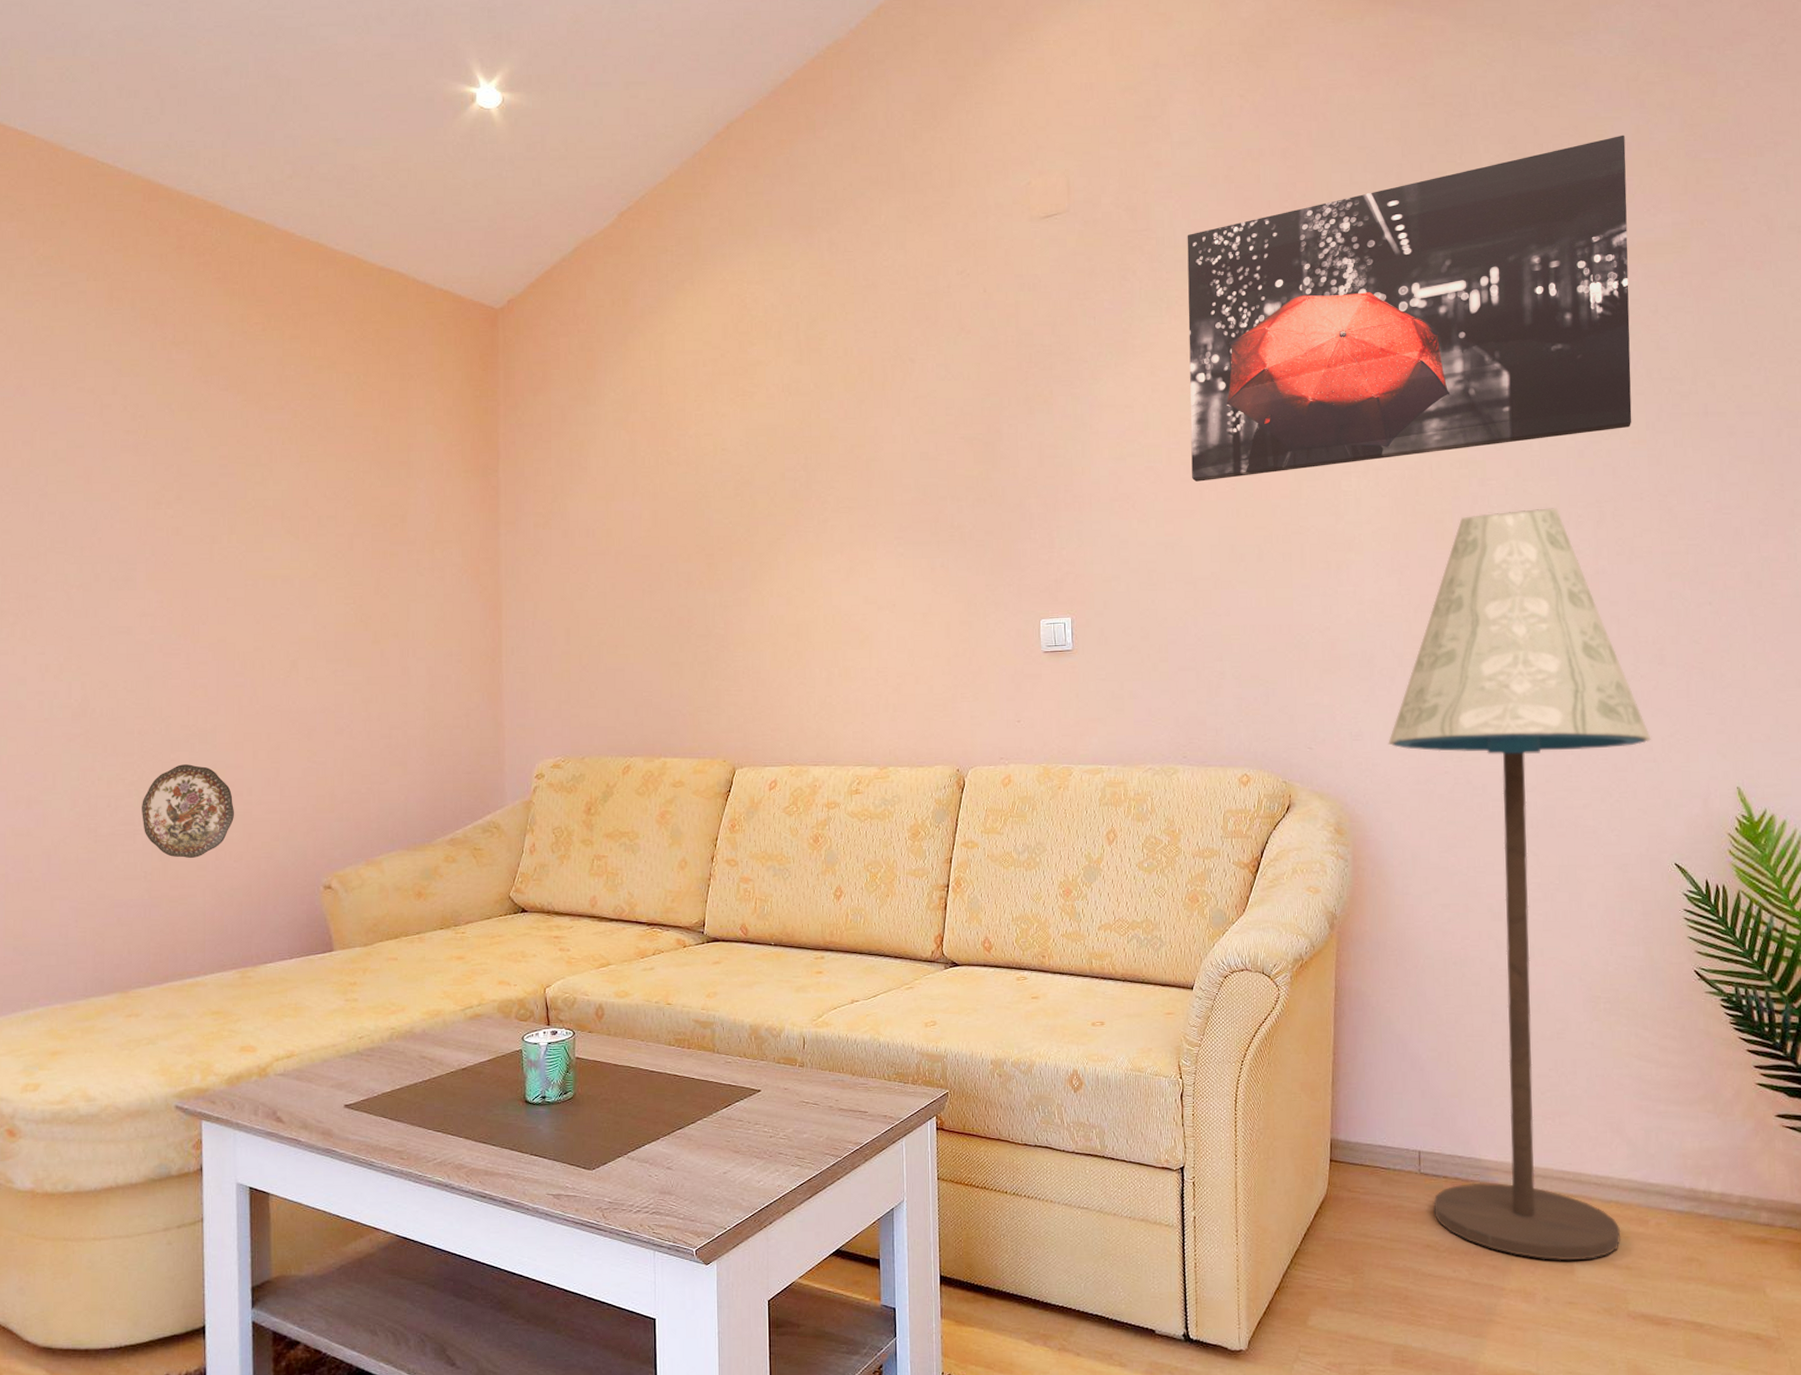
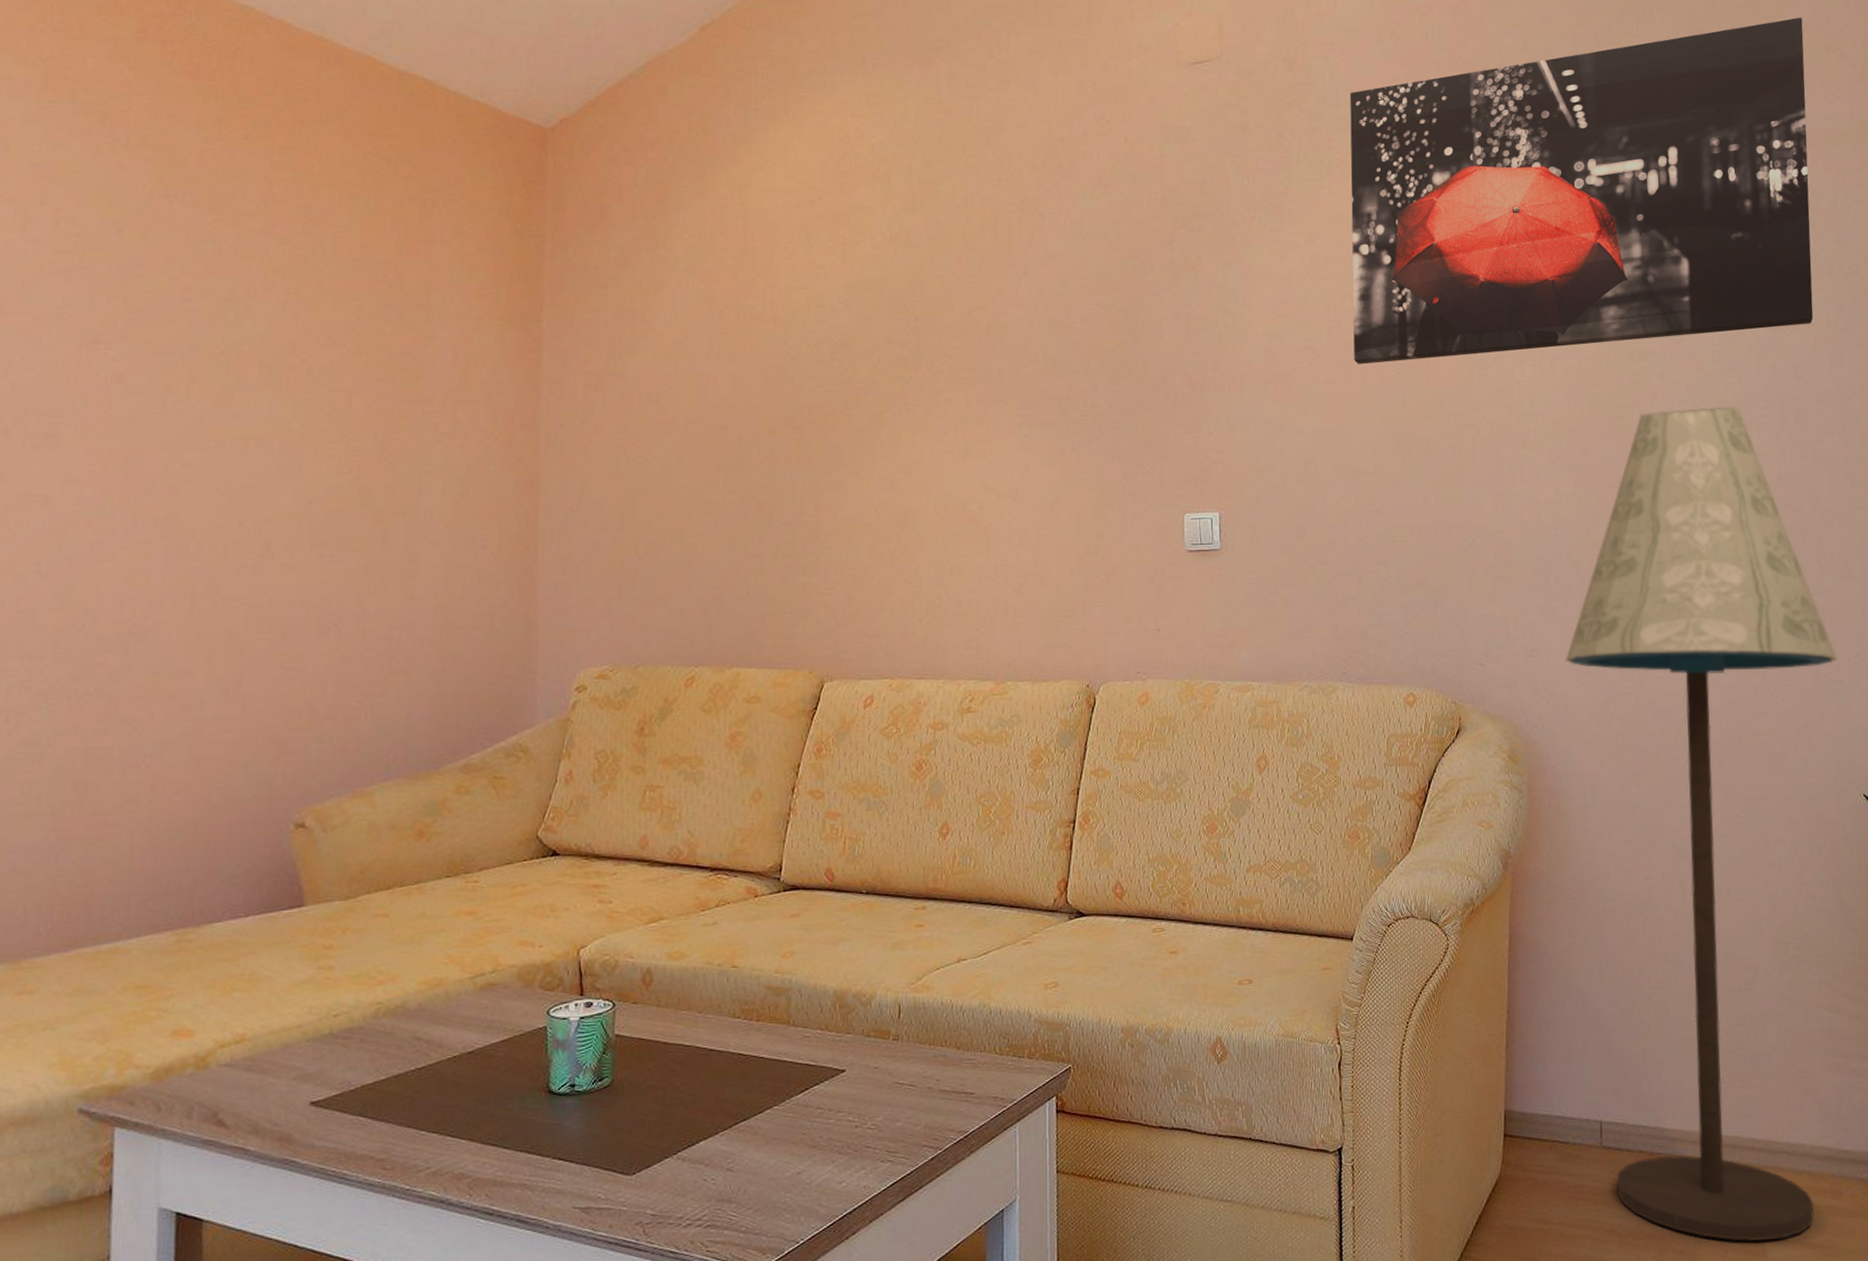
decorative plate: present [142,764,234,859] -> none [51,670,179,790]

